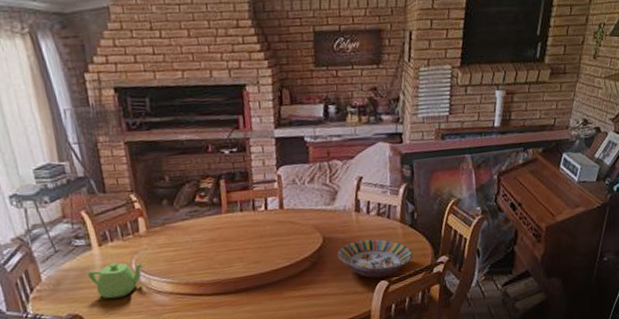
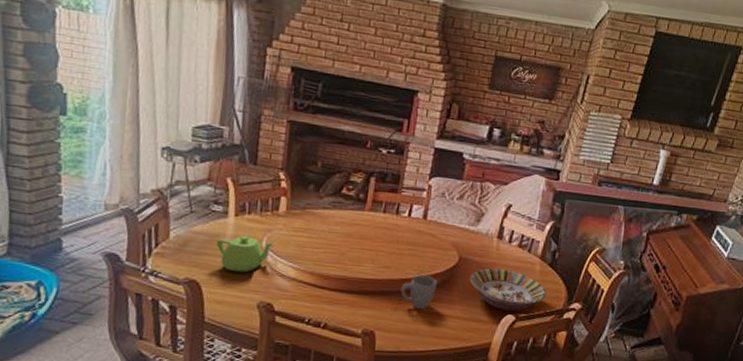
mug: none [274,262,308,295] -> present [400,275,437,310]

